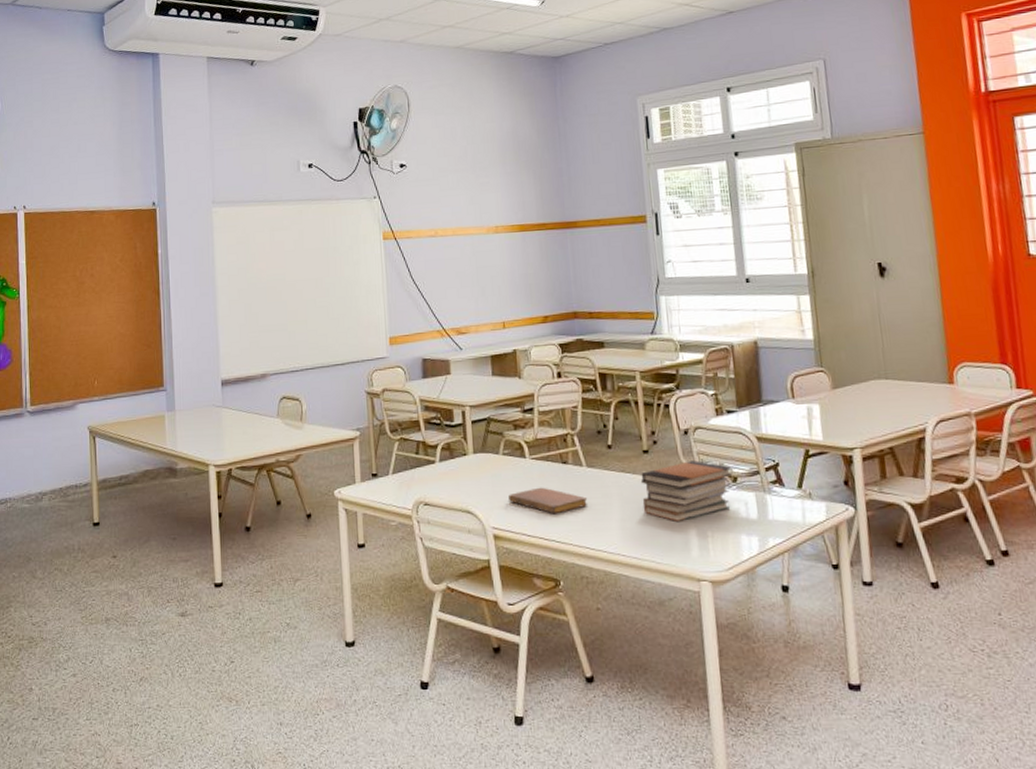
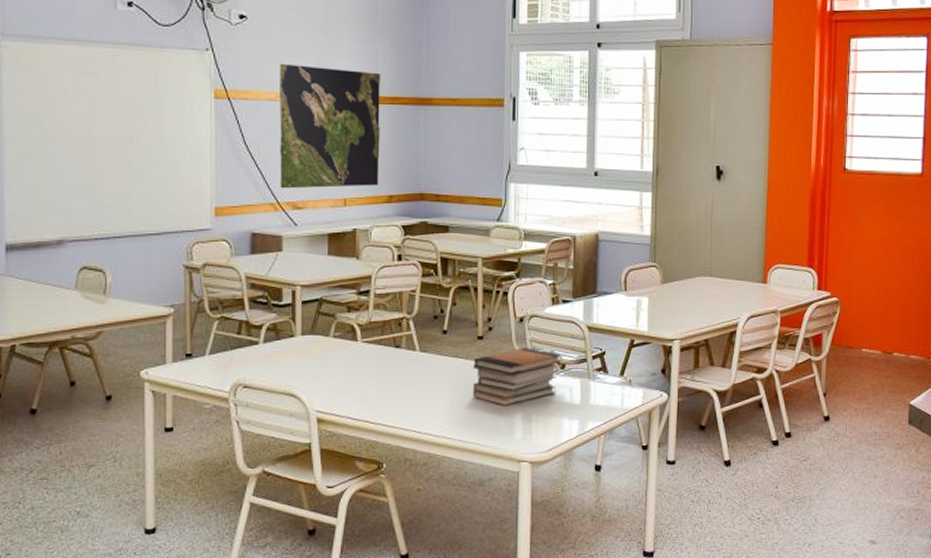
world map: none [437,202,534,317] -> present [280,63,381,189]
notebook: present [509,487,588,515] -> none [336,370,418,398]

